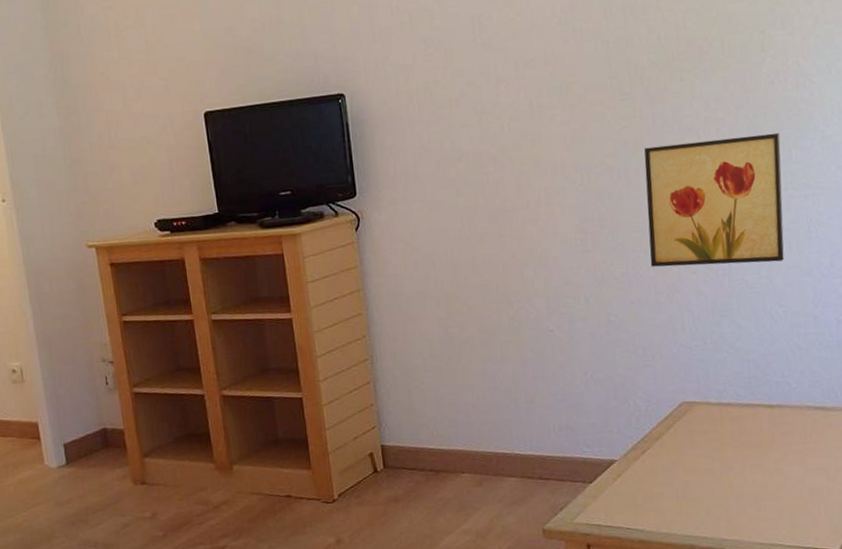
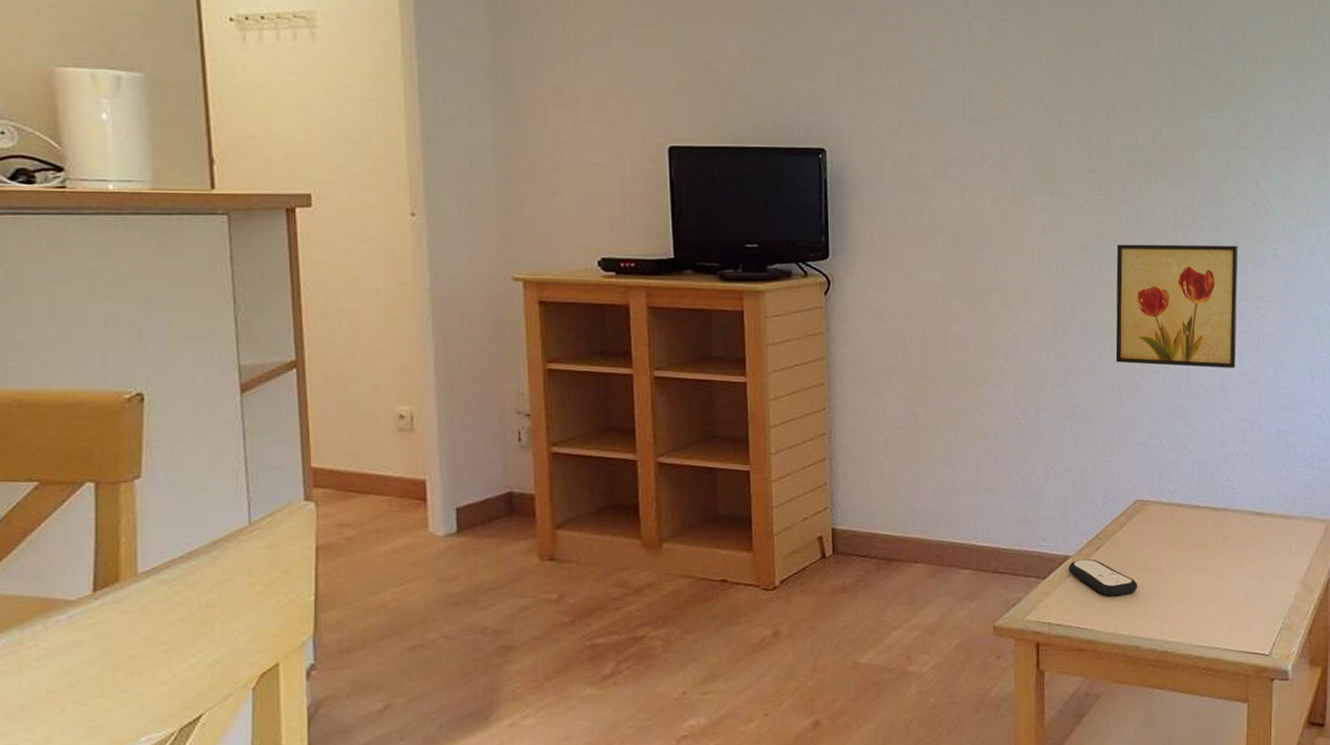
remote control: none [615,462,690,498] -> present [1069,559,1138,597]

